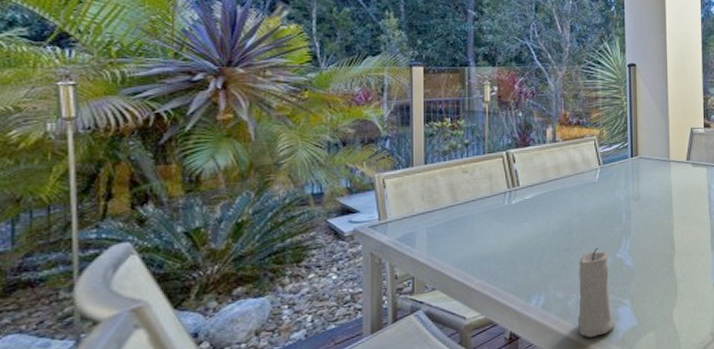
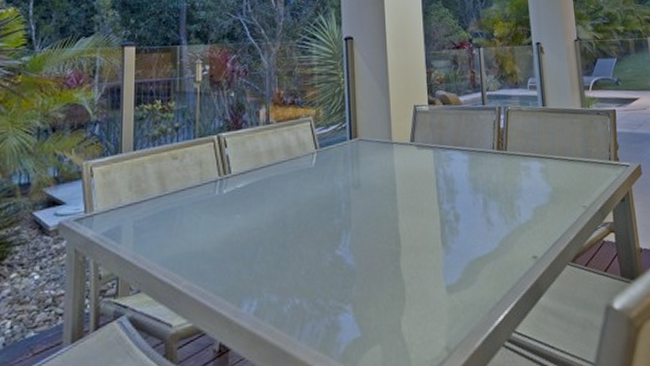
candle: present [578,247,615,338] -> none [294,242,335,351]

